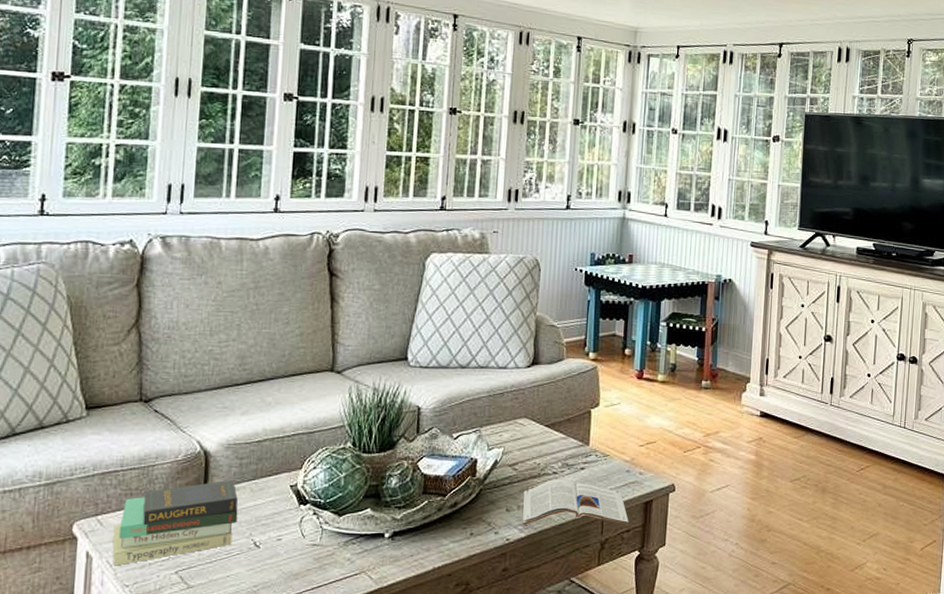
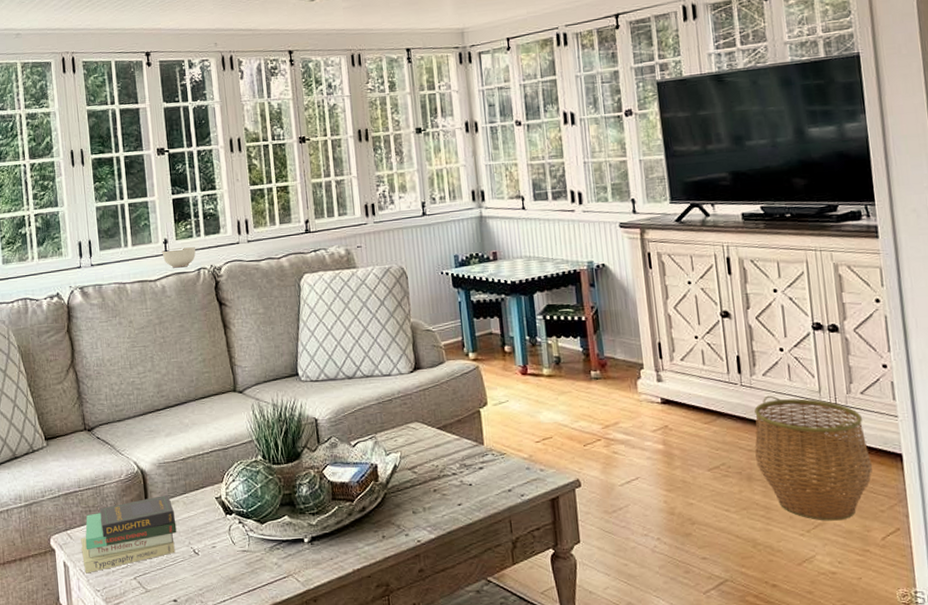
bowl: none [271,207,313,229] -> present [161,247,196,268]
magazine: present [522,479,629,526] -> none [426,480,538,528]
basket: none [831,416,924,532] -> present [754,395,873,521]

